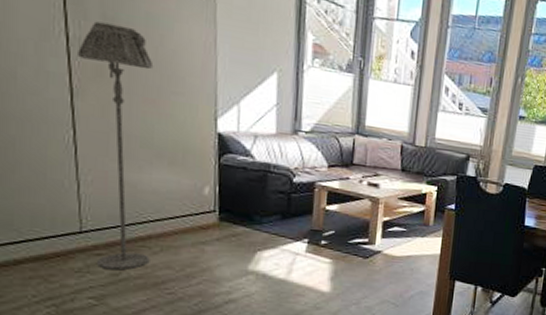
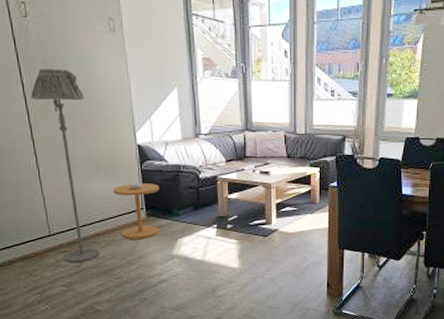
side table: none [177,178,241,248] -> present [112,182,160,239]

